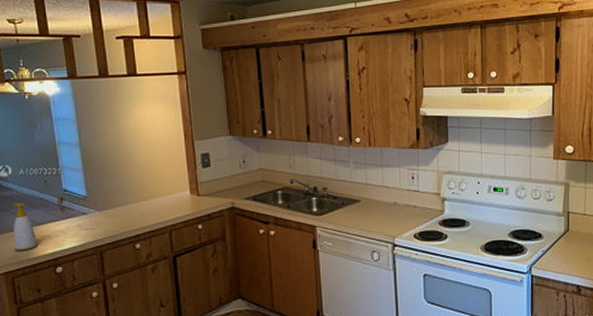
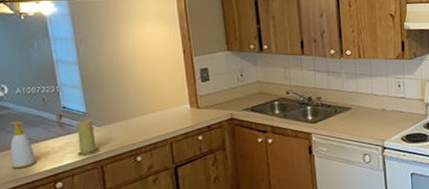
candle: none [76,203,99,241] -> present [76,119,99,156]

